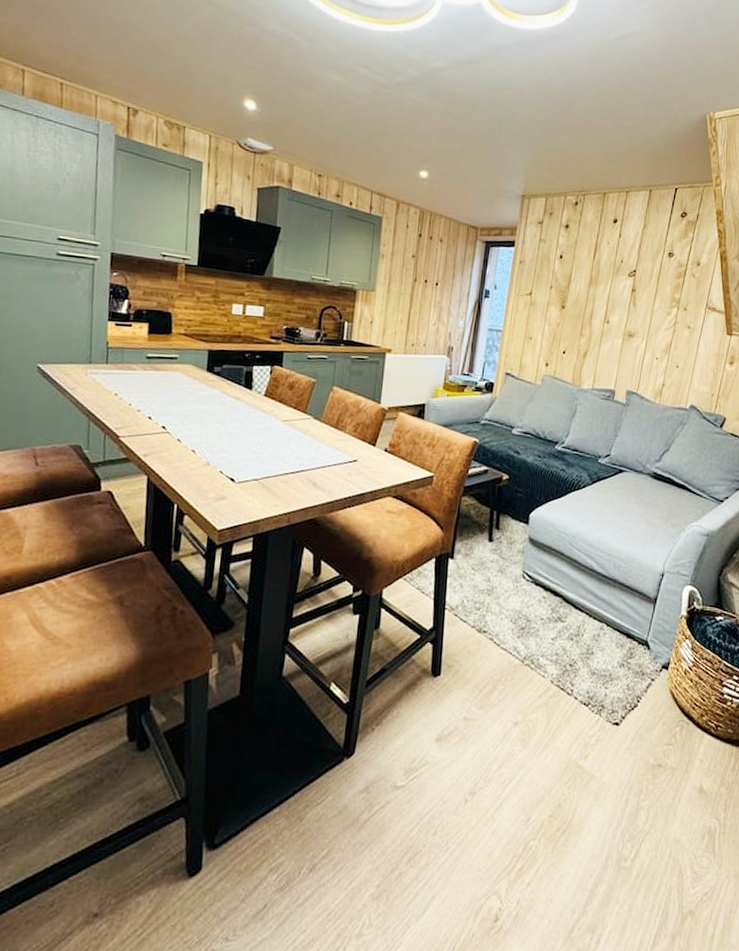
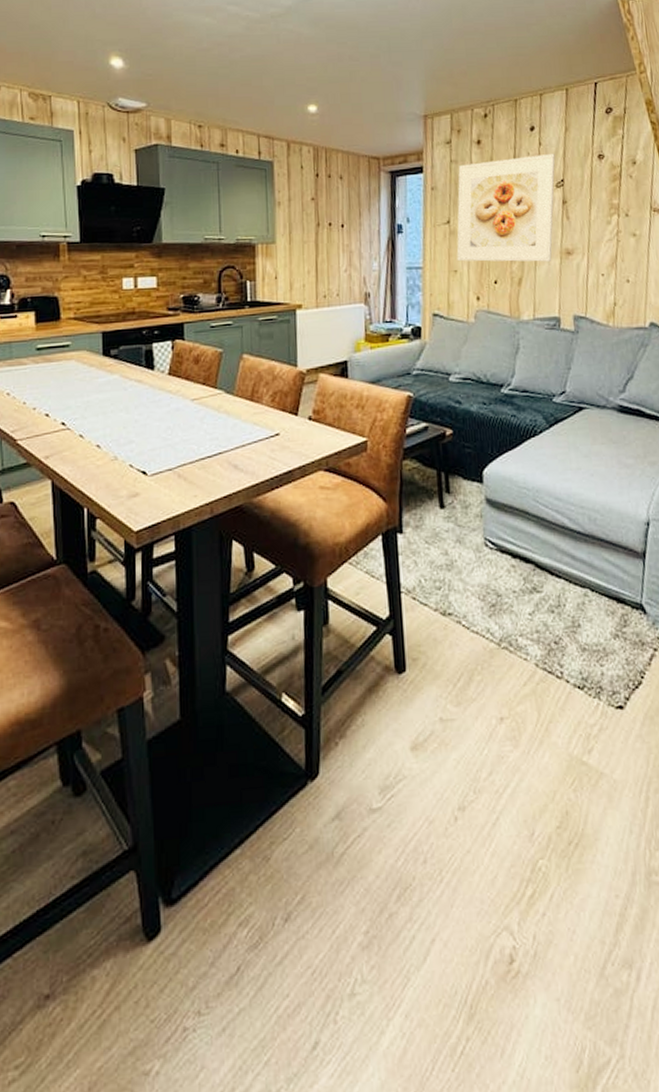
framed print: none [533,244,632,341] -> present [456,153,555,262]

